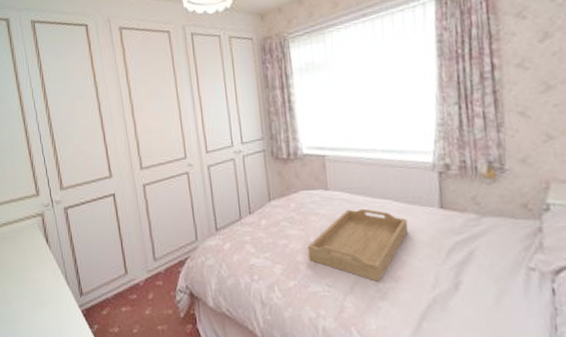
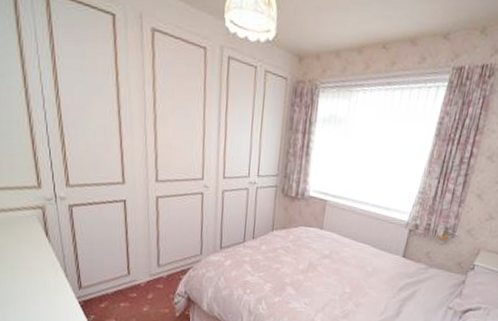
serving tray: present [308,208,409,282] -> none [295,247,377,305]

